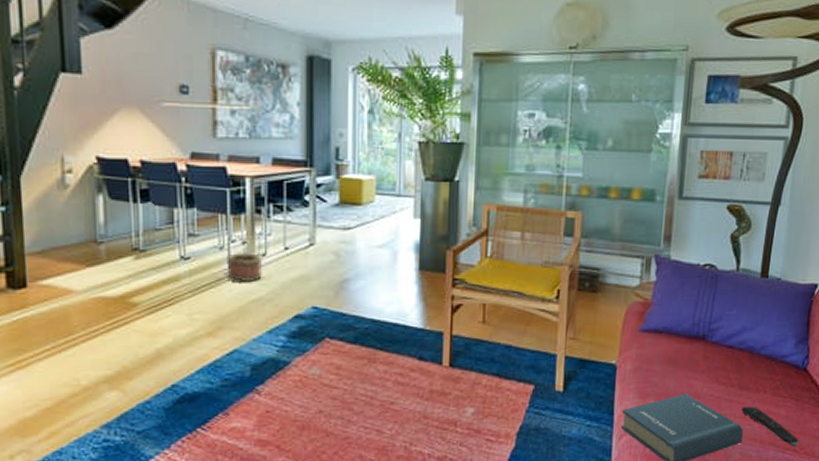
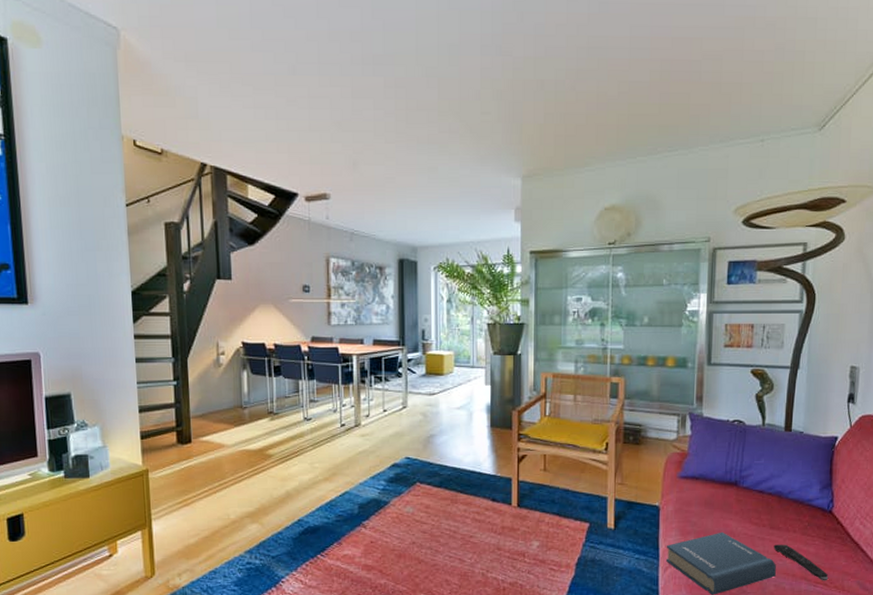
basket: present [225,231,263,283] -> none [338,397,367,438]

